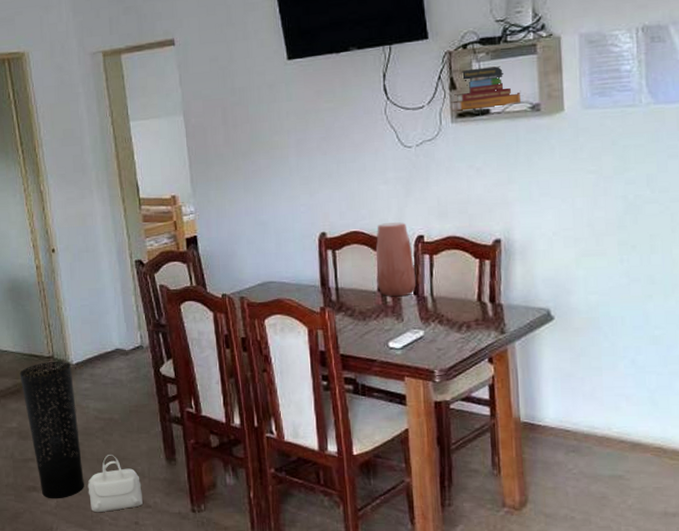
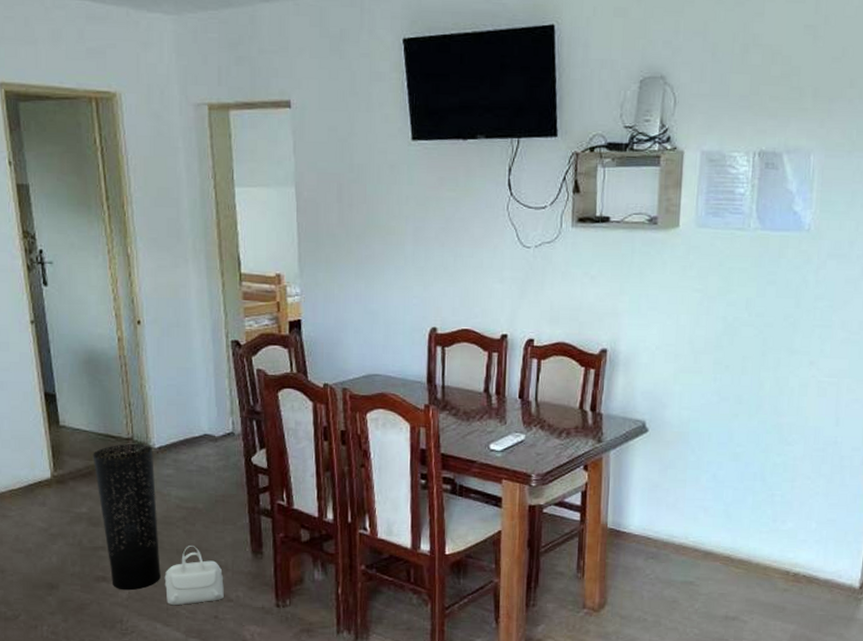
vase: present [375,222,417,297] -> none [484,323,523,399]
books: present [451,66,521,111] -> none [573,173,641,216]

